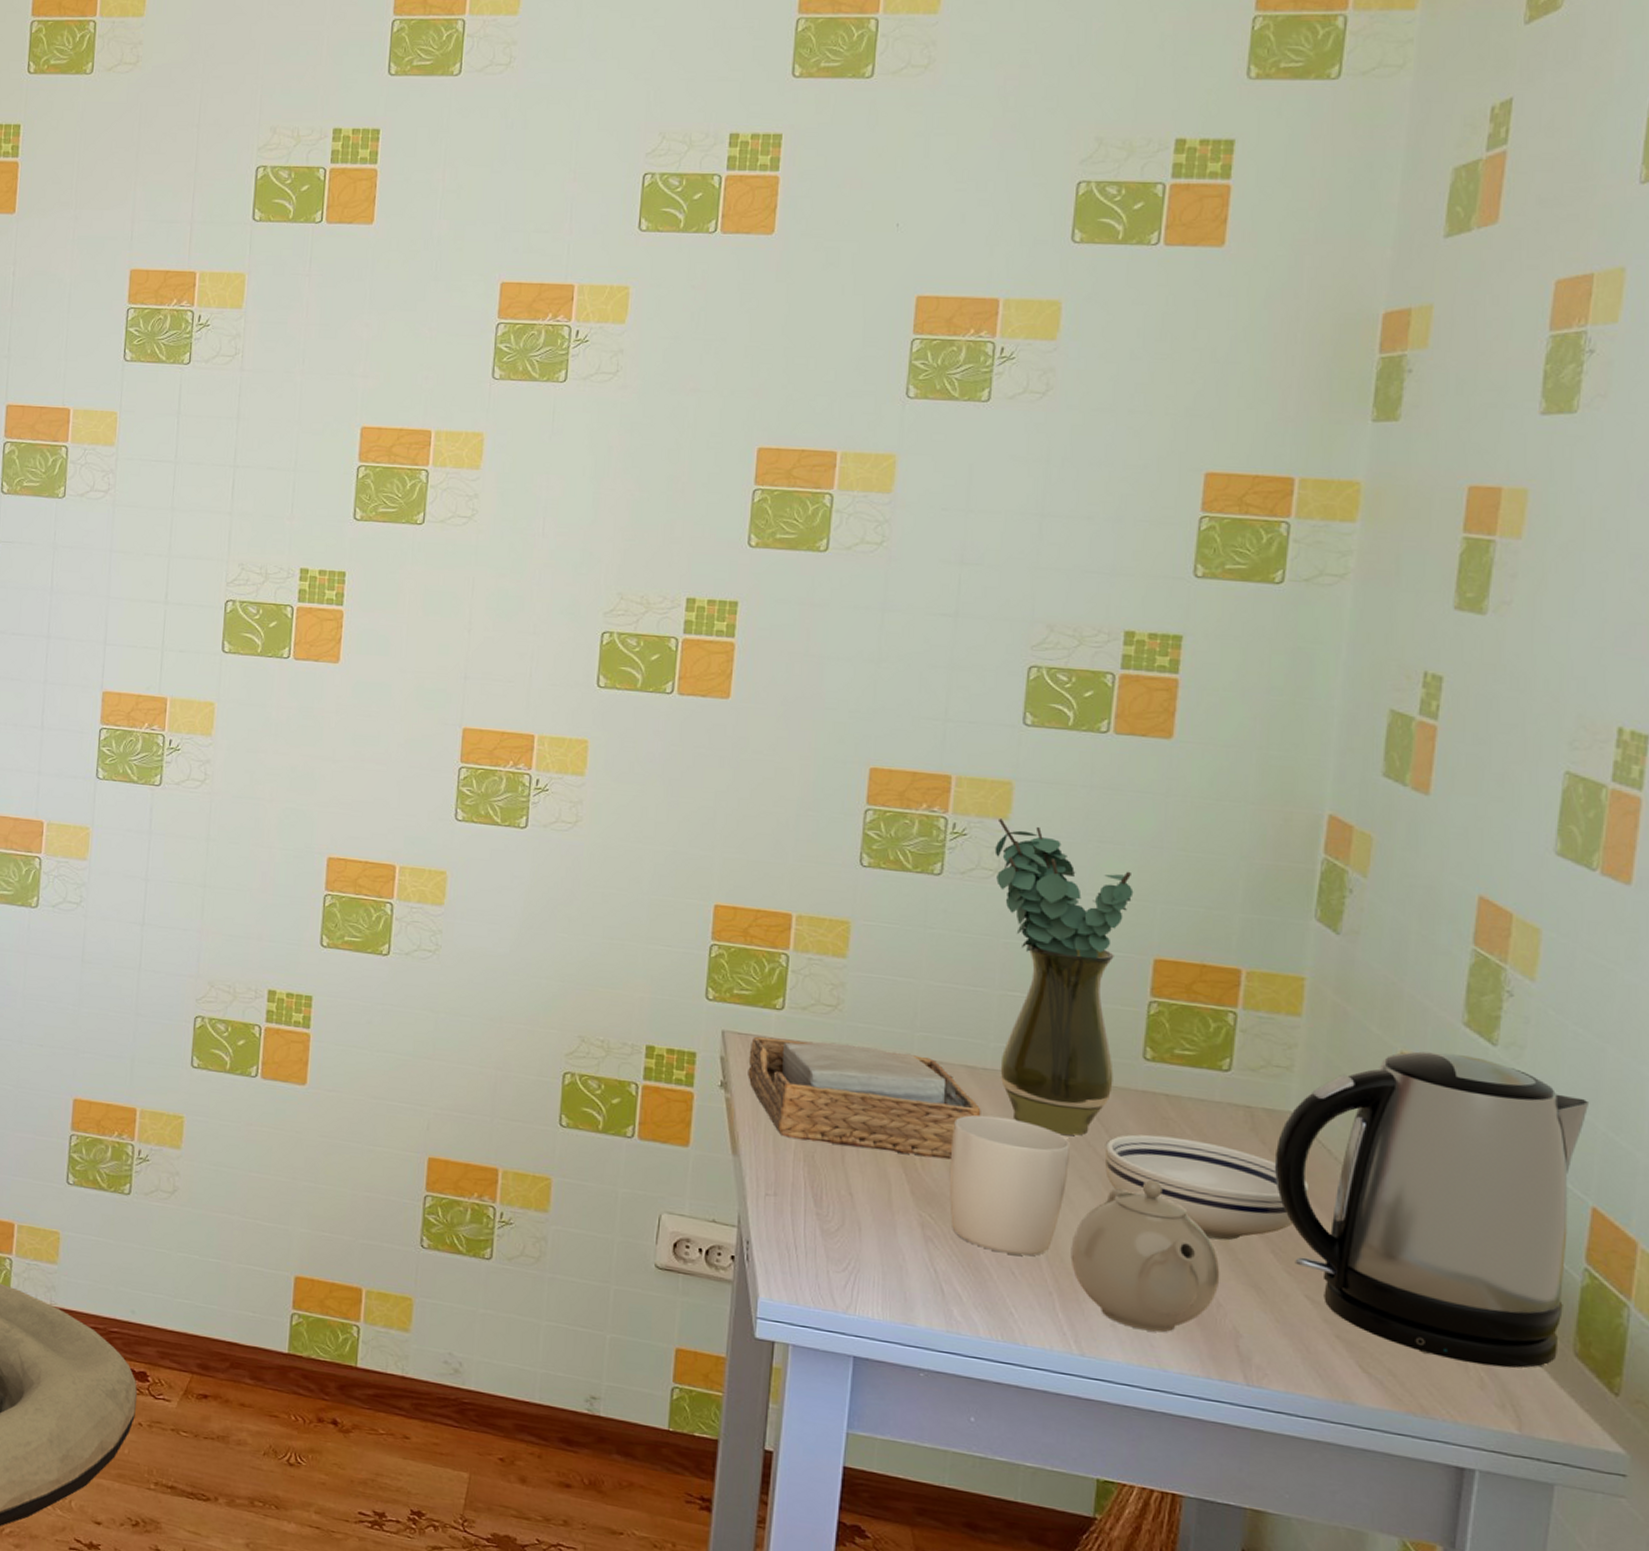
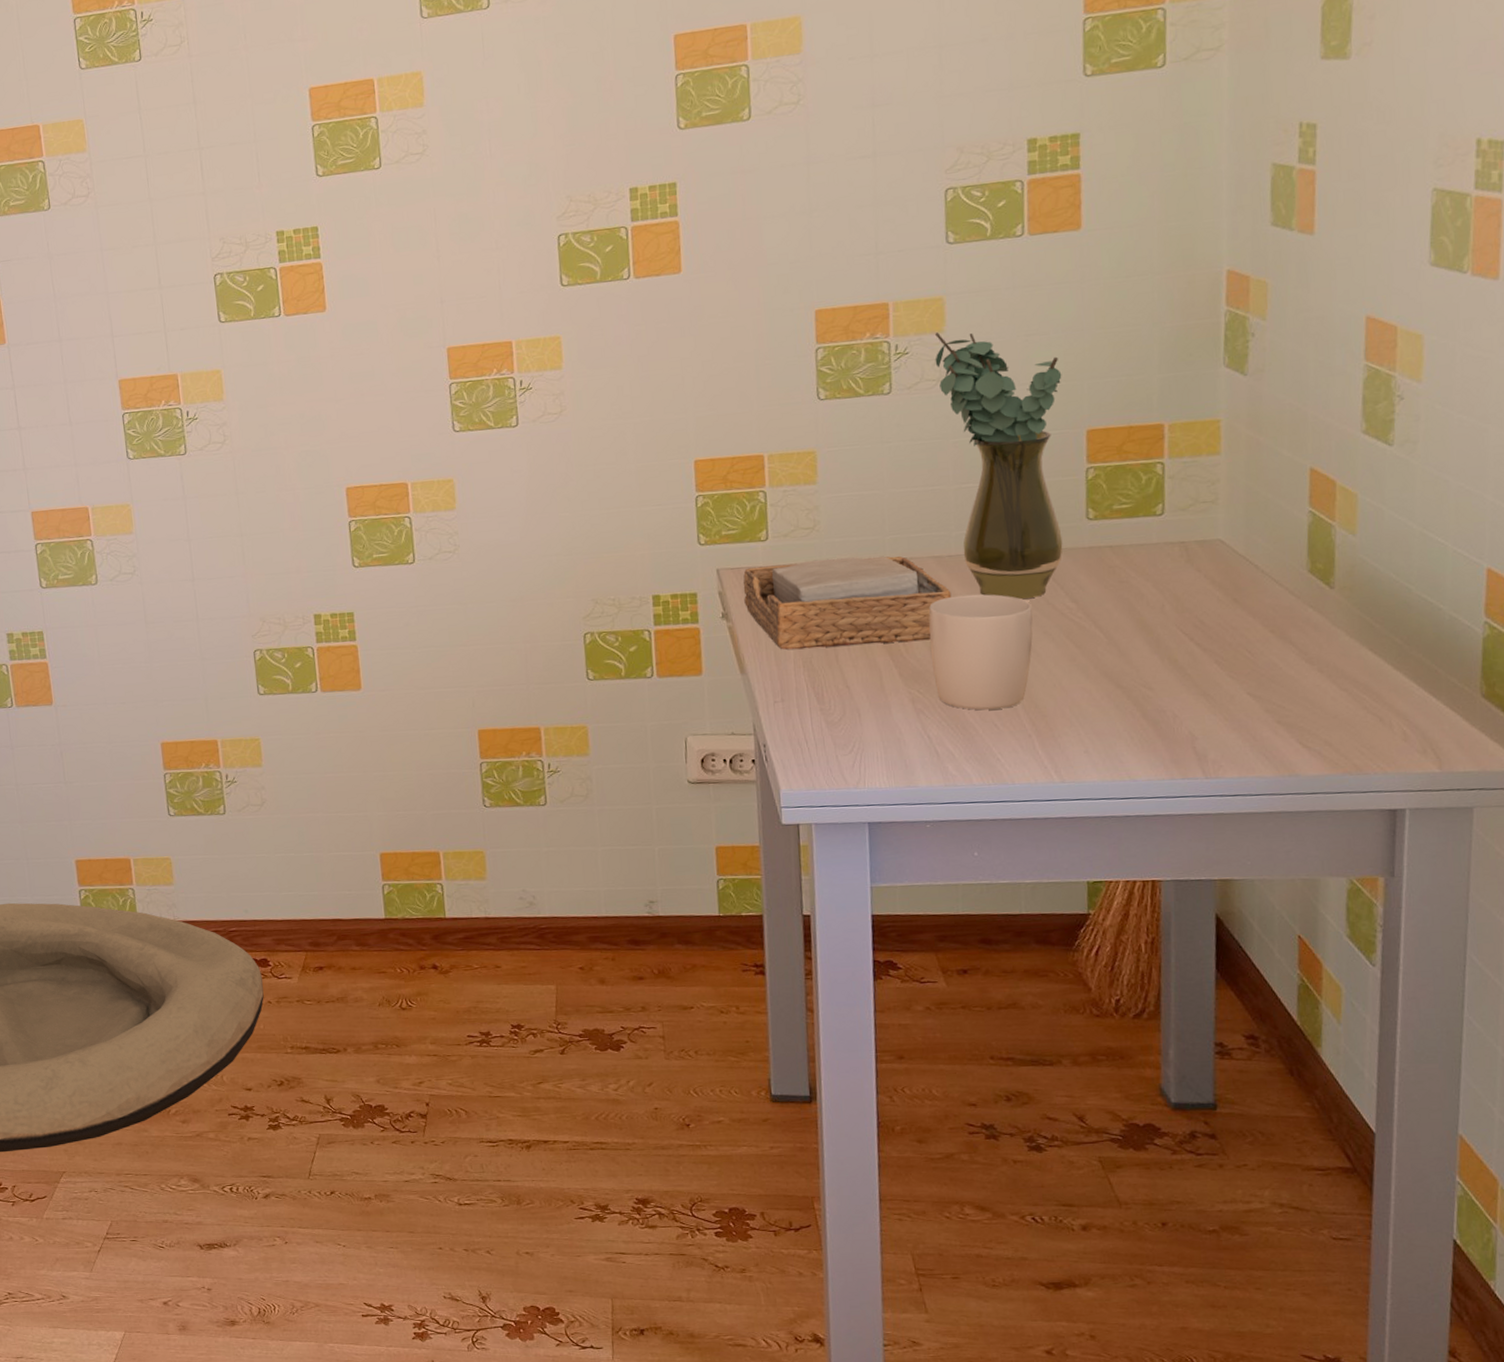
teapot: present [1070,1179,1220,1333] -> none [1042,621,1174,751]
bowl: present [1104,1134,1310,1241] -> none [1062,580,1242,662]
kettle: present [1274,1051,1590,1369] -> none [1209,459,1478,722]

